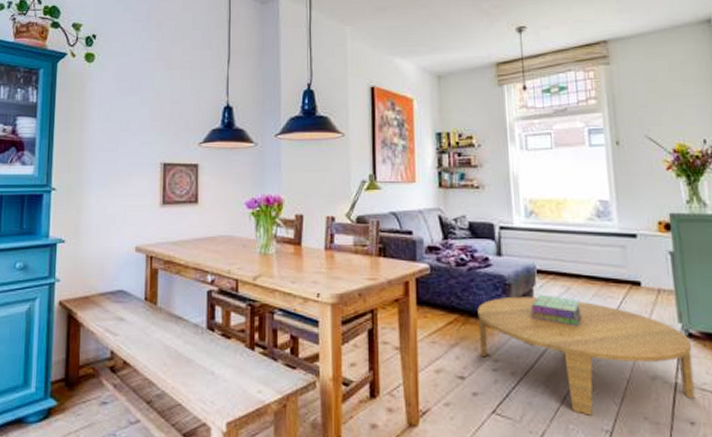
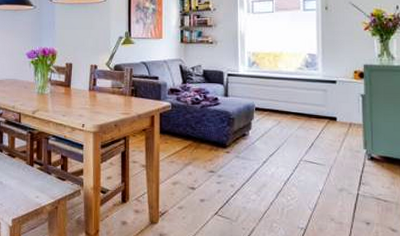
coffee table: present [477,296,695,416] -> none [207,128,373,217]
stack of books: present [530,294,581,327] -> none [248,126,288,151]

